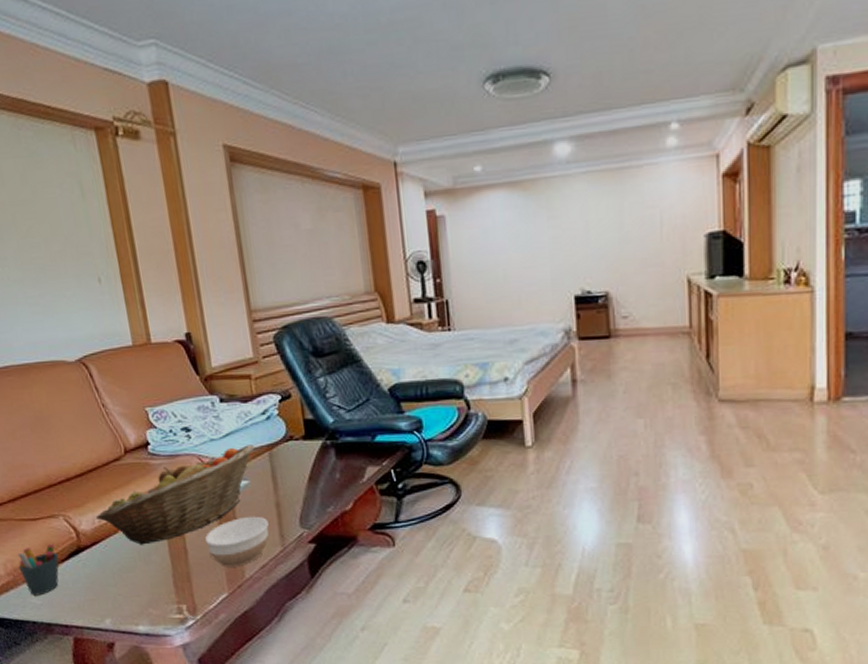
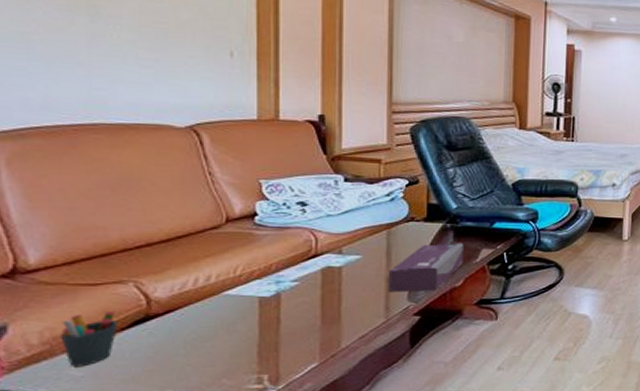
fruit basket: present [95,444,255,545] -> none [175,222,373,314]
bowl: present [204,516,269,567] -> none [302,289,375,337]
tissue box: none [277,461,350,519] -> present [388,243,464,293]

